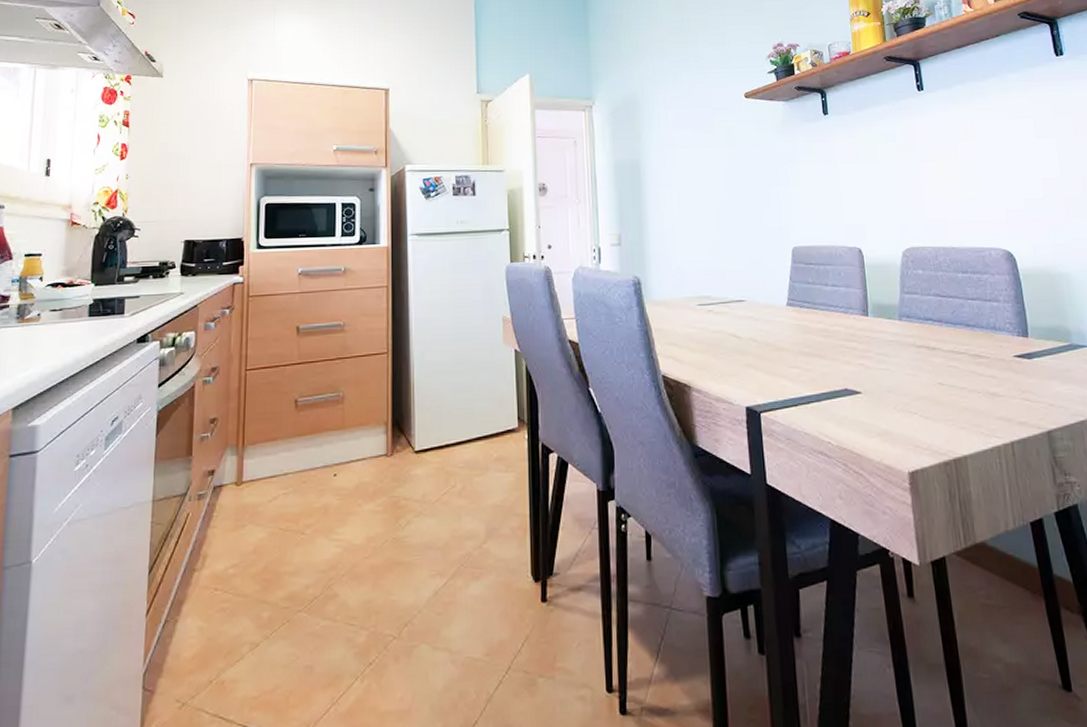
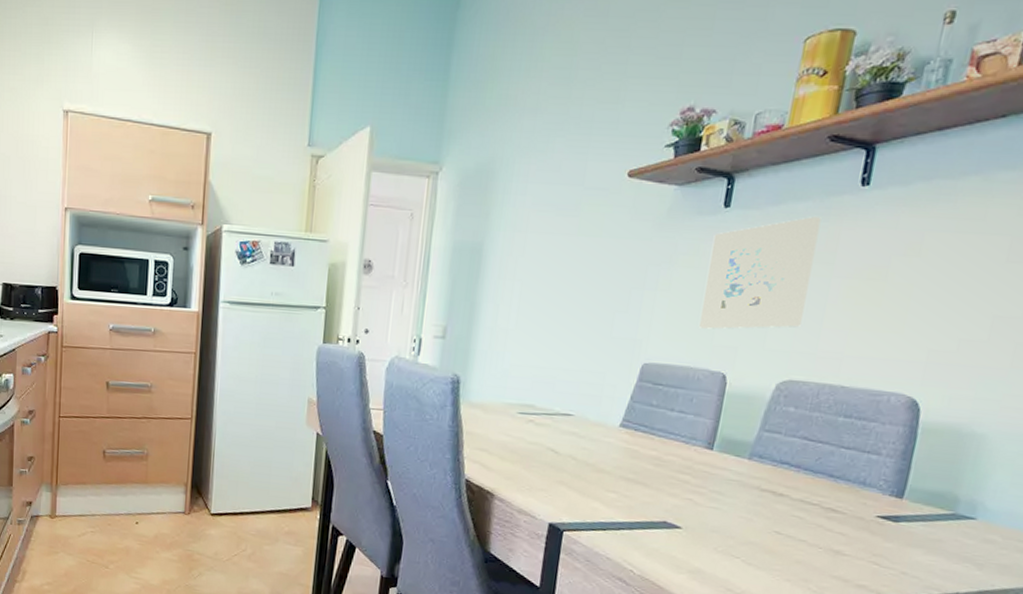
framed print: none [822,116,907,212] -> present [698,217,822,329]

